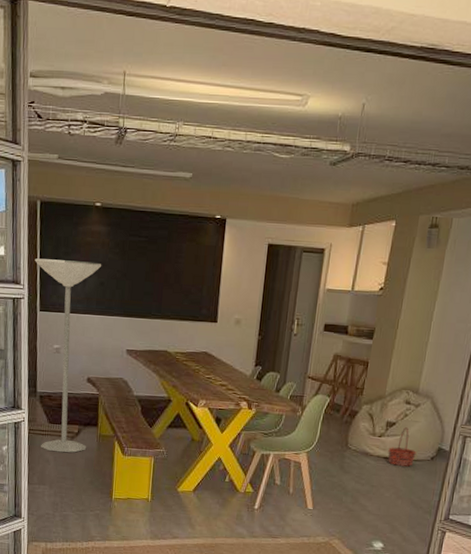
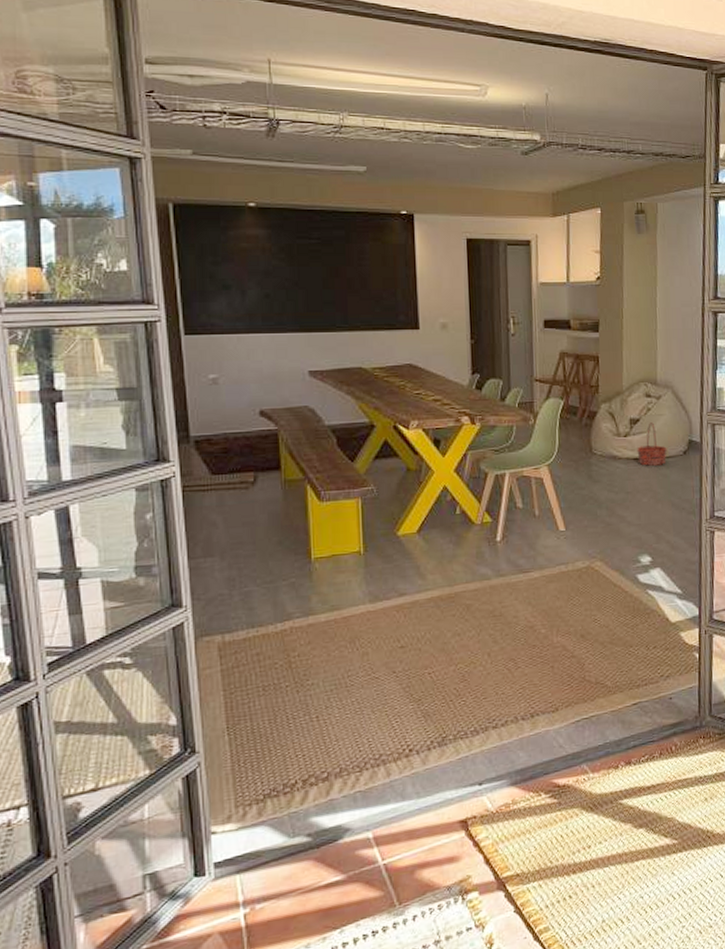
floor lamp: present [35,258,102,453] -> none [171,271,269,511]

